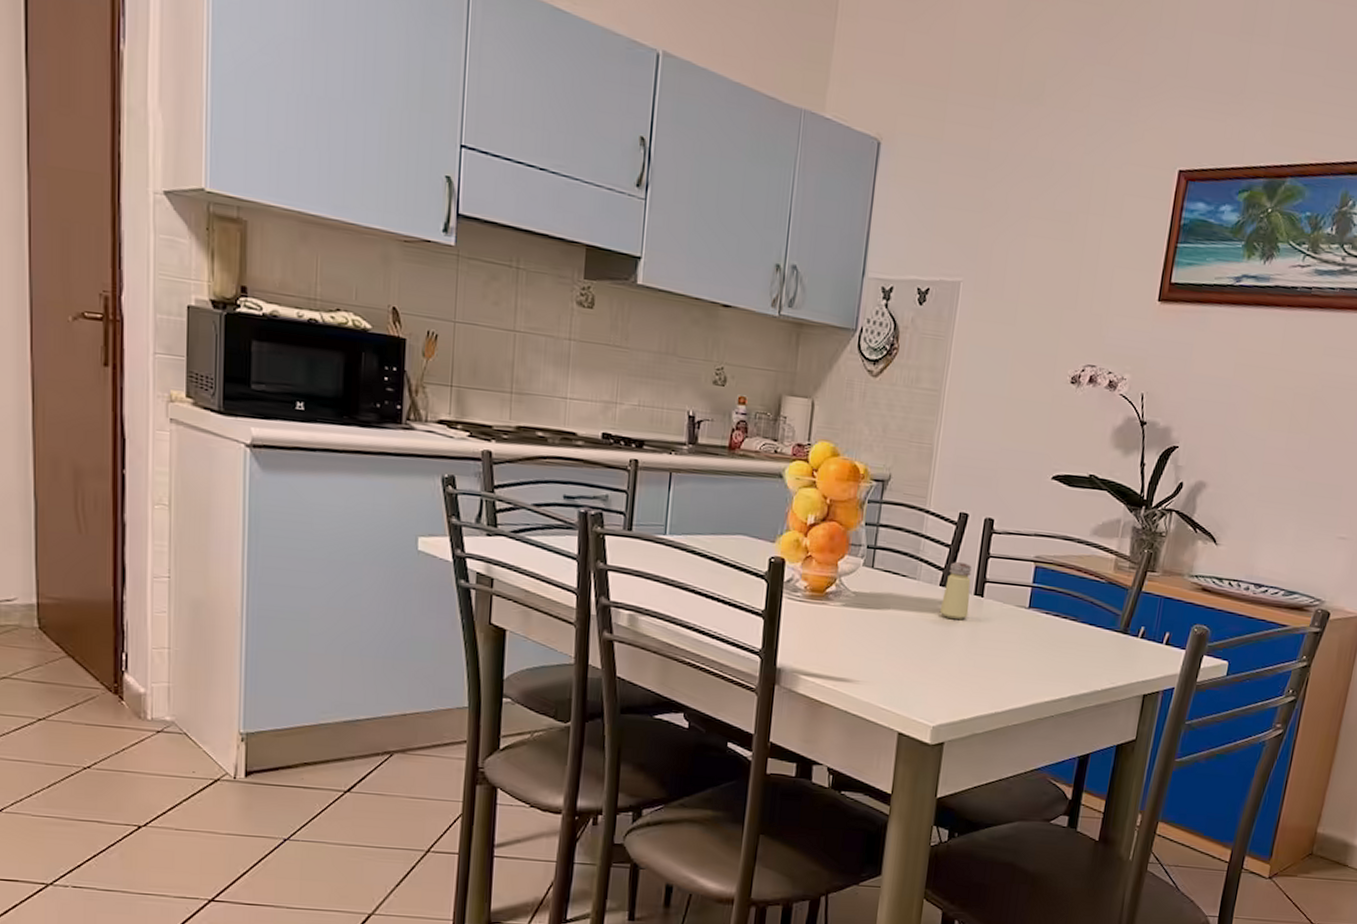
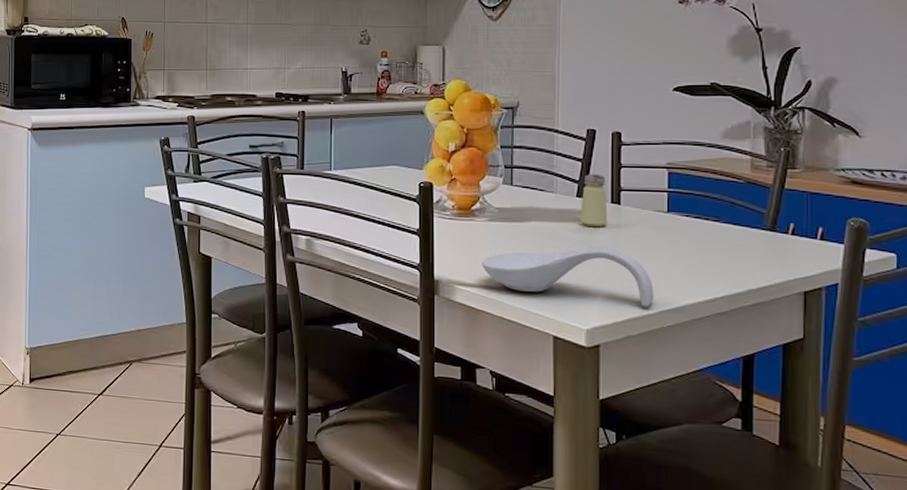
spoon rest: none [830,639,1005,705] -> present [481,246,654,307]

